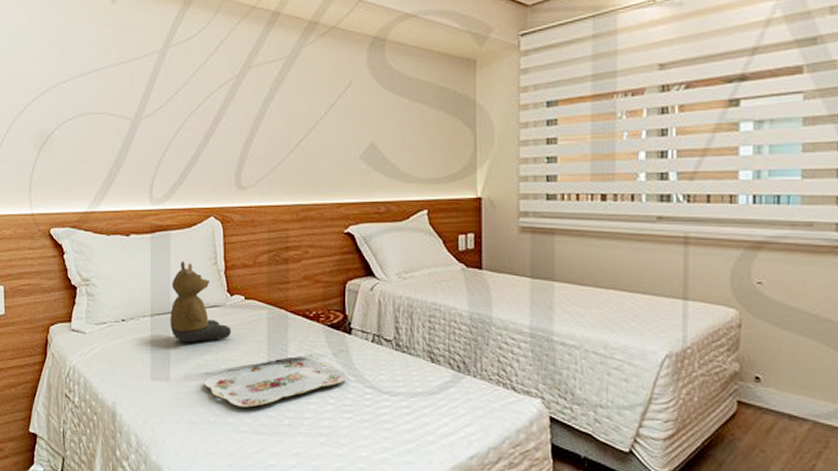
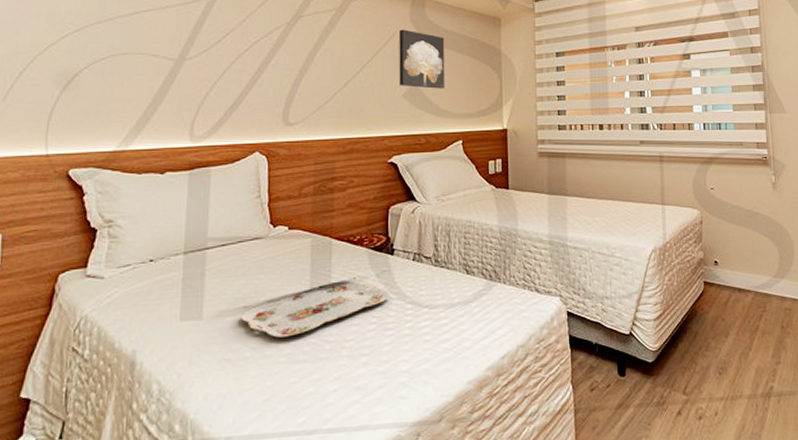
bear: present [170,260,232,343] -> none [205,195,274,278]
wall art: none [355,78,408,149] -> present [399,29,445,89]

